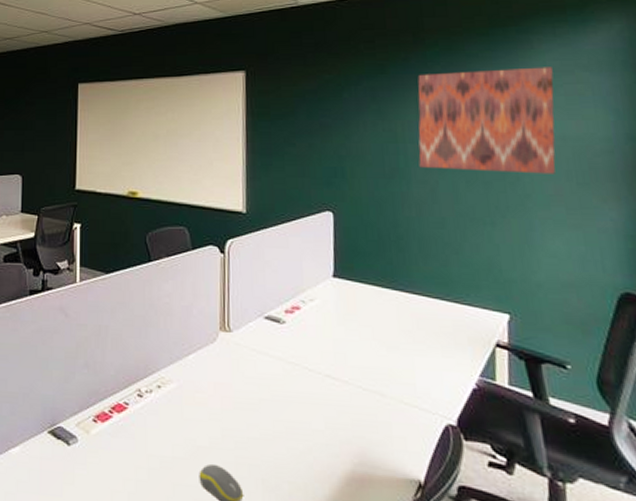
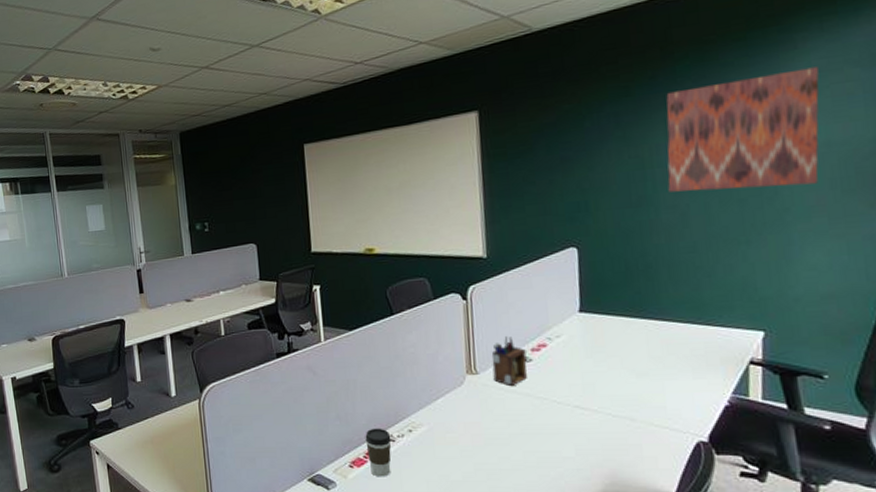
coffee cup: none [112,380,139,436] -> present [365,428,392,477]
desk organizer: none [245,295,281,349] -> present [491,336,527,387]

